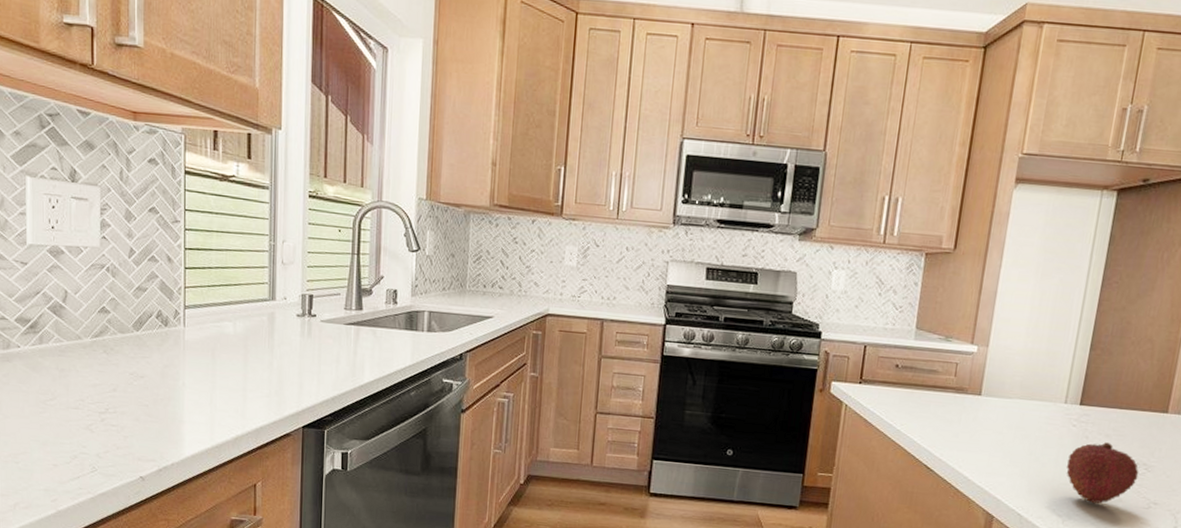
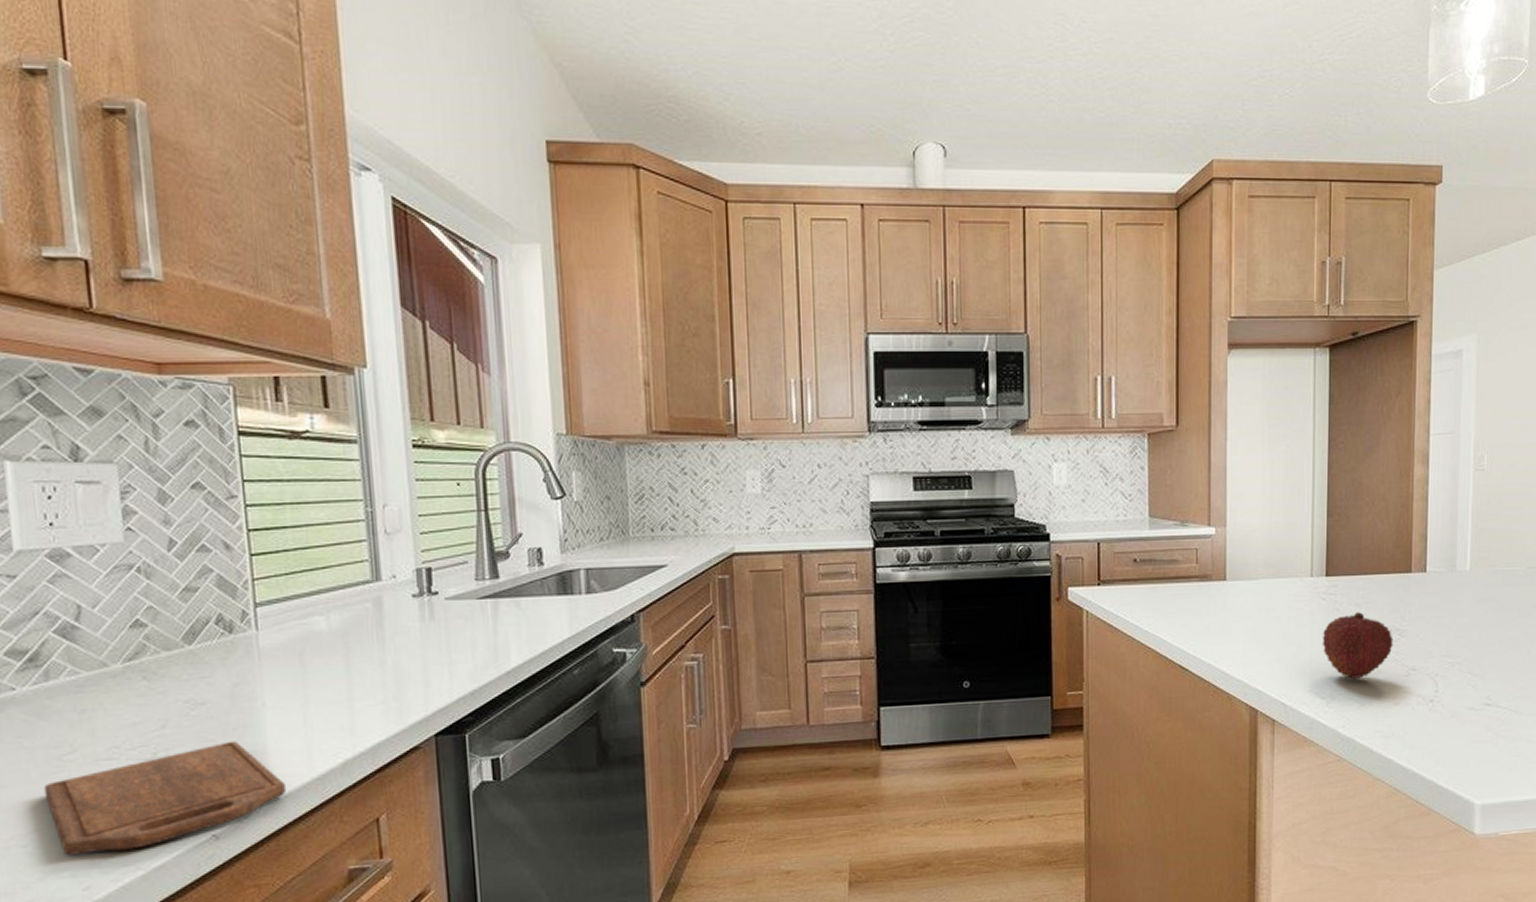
cutting board: none [32,408,193,478] -> present [43,741,286,856]

